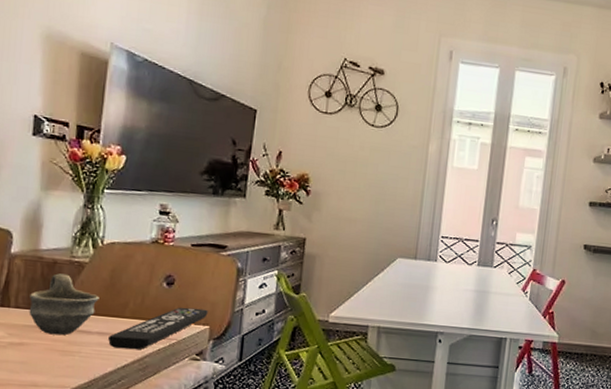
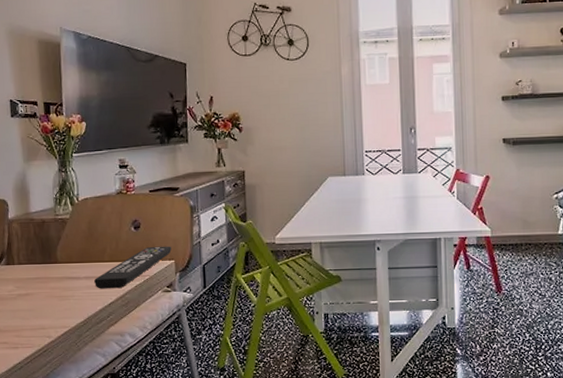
cup: present [29,273,99,336] -> none [28,231,82,284]

